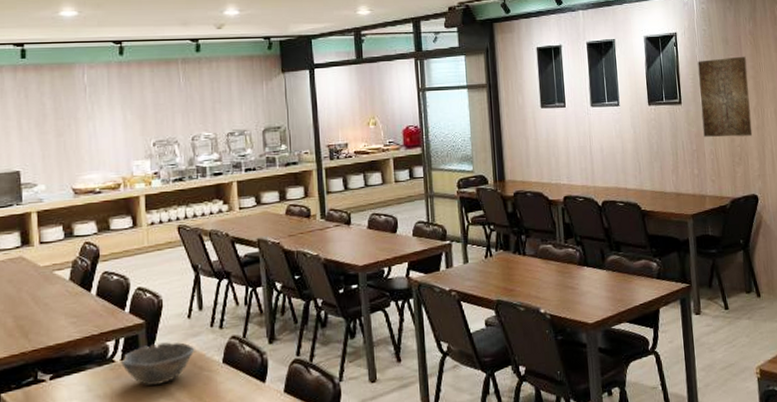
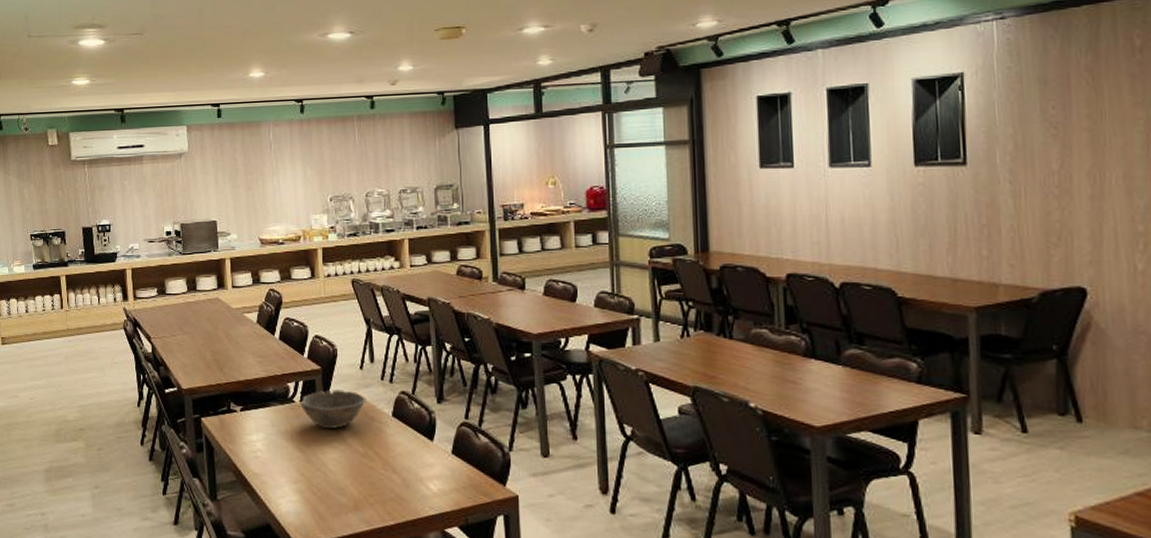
wall art: present [698,56,753,137] -> none [996,101,1083,209]

